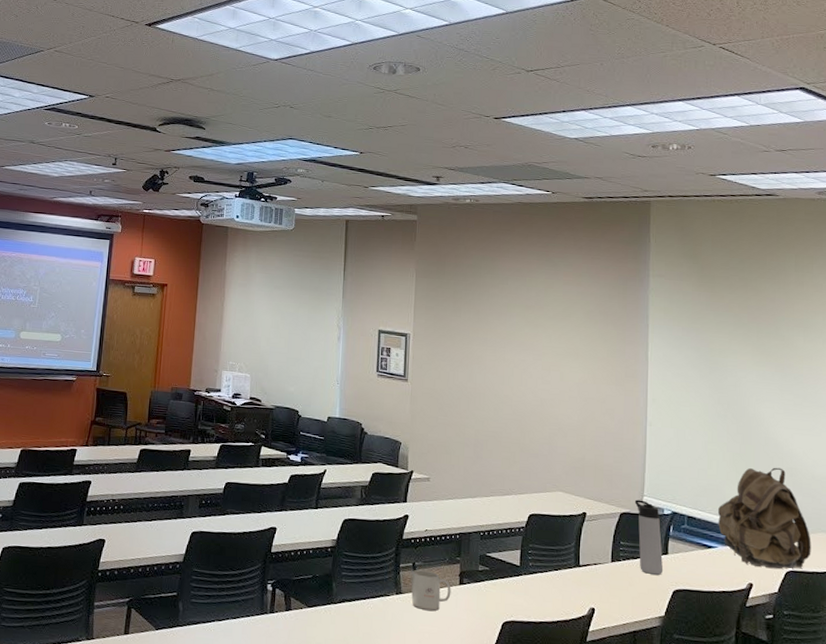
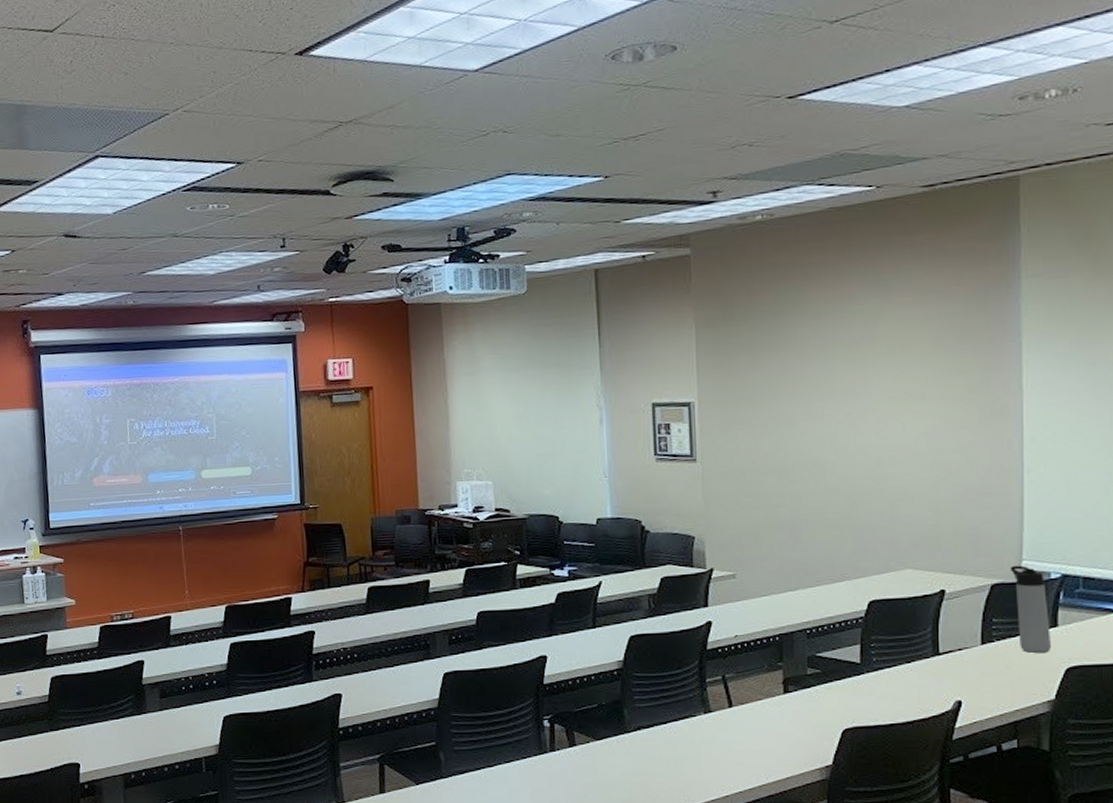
mug: present [411,569,451,612] -> none [721,682,774,728]

